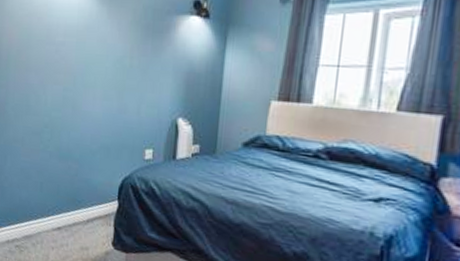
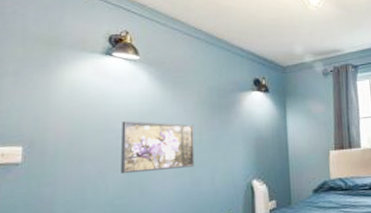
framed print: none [58,35,126,93] -> present [121,121,194,175]

